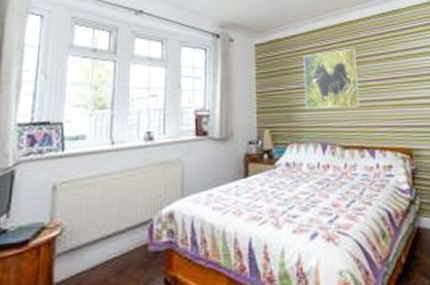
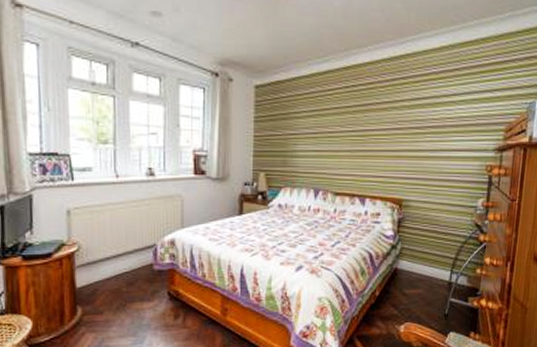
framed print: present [303,48,360,110] -> none [301,94,359,157]

